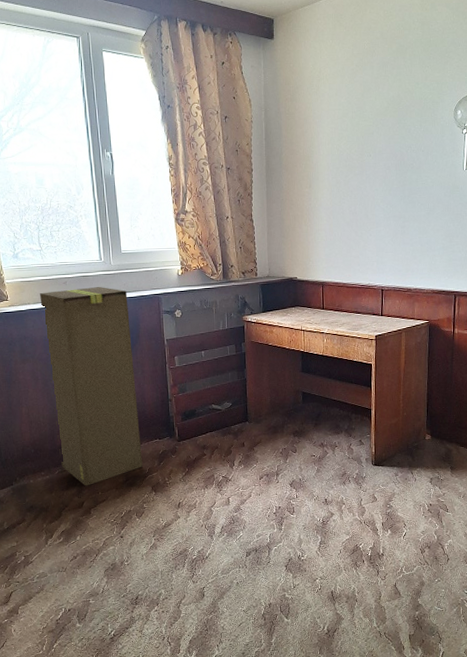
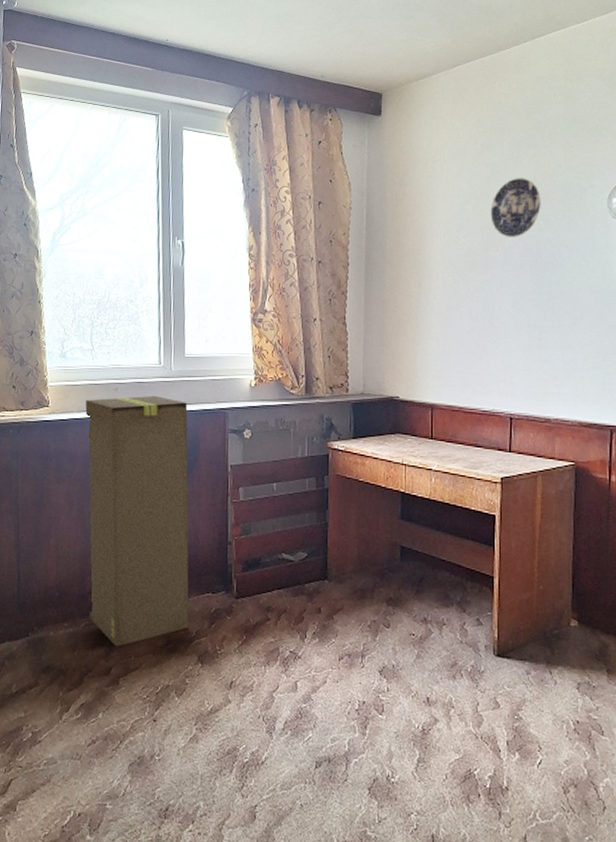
plate: none [364,94,403,144] -> present [490,178,541,237]

